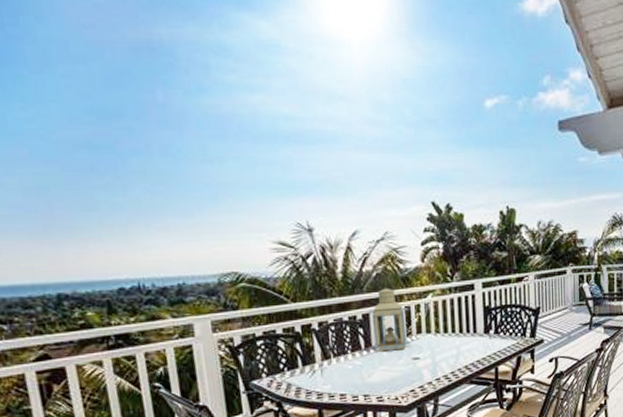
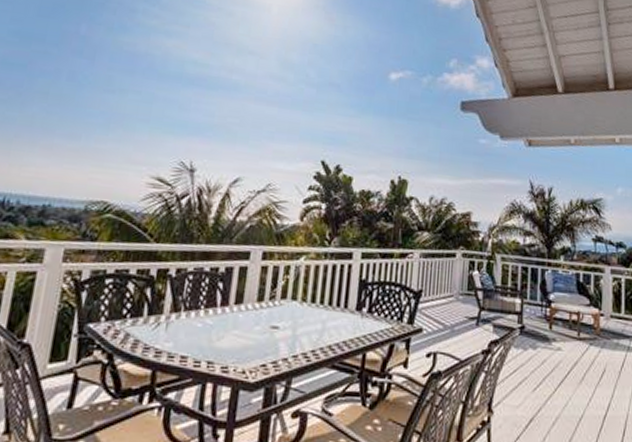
lantern: present [368,288,411,352] -> none [228,242,276,316]

